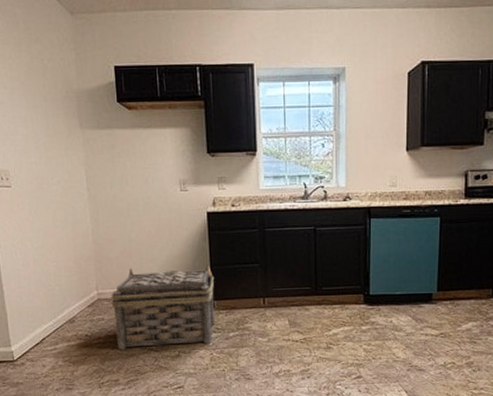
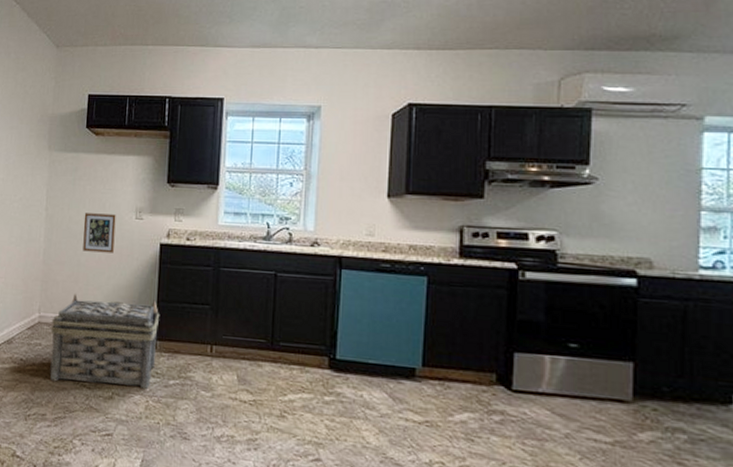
picture frame: none [128,188,163,227] -> present [83,213,116,253]

